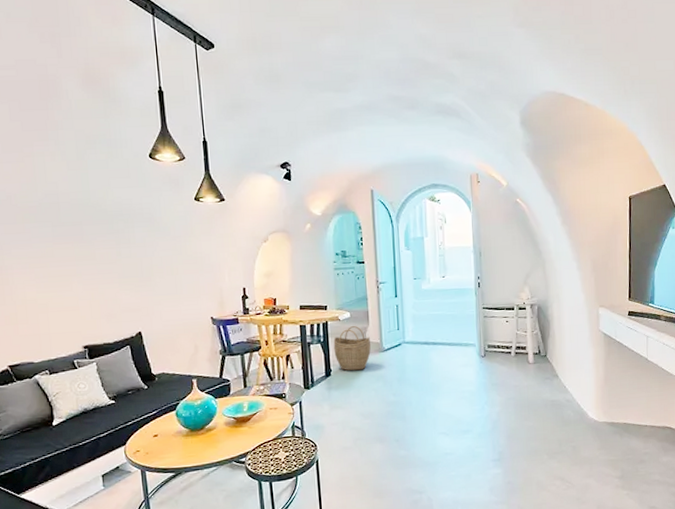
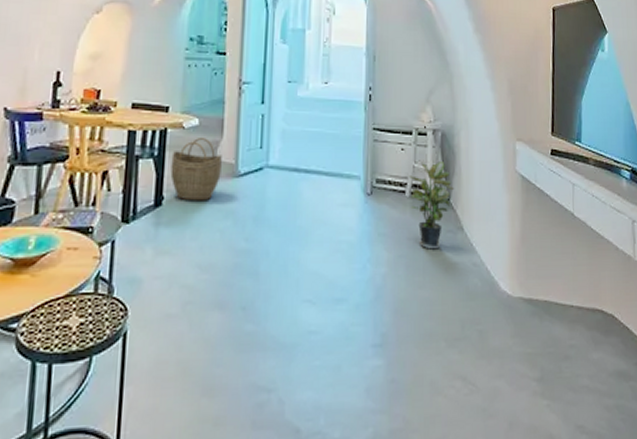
potted plant: none [513,328,550,393] -> present [409,162,455,250]

